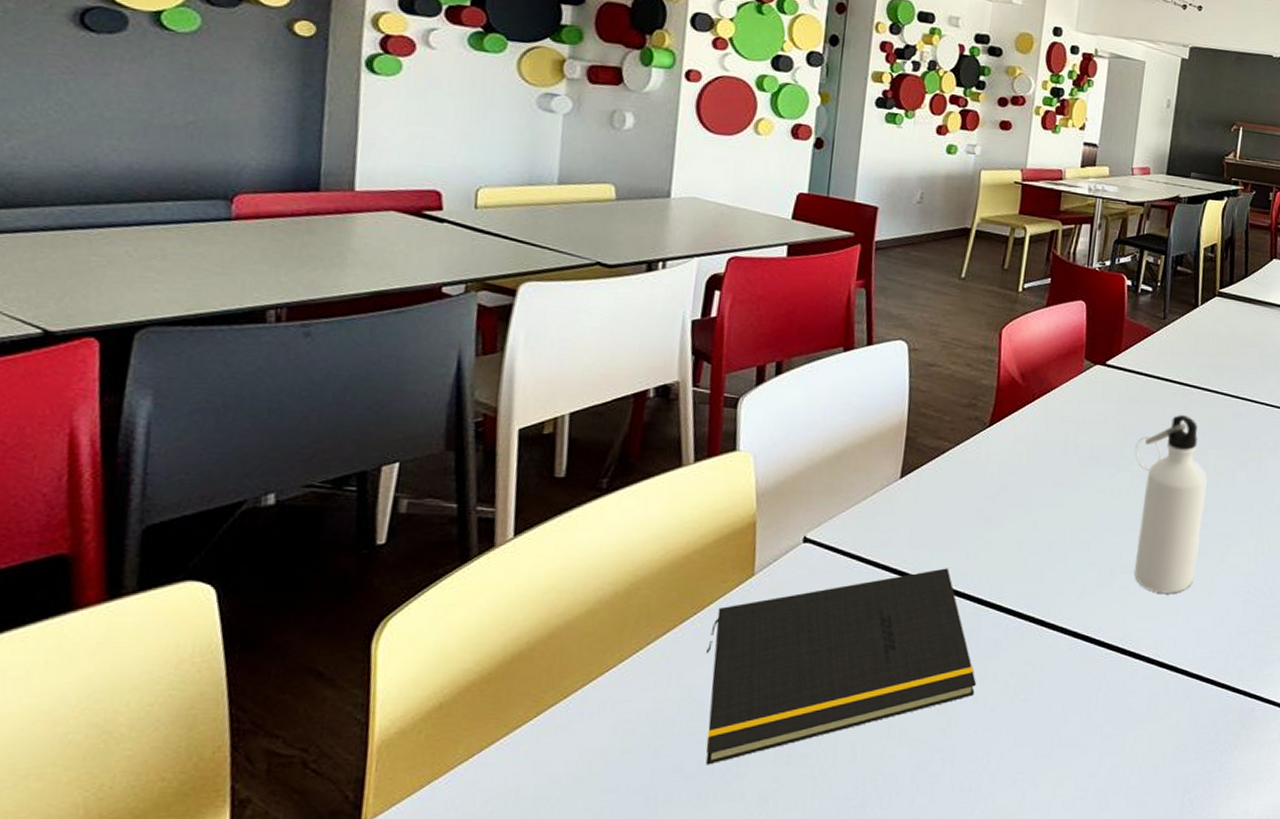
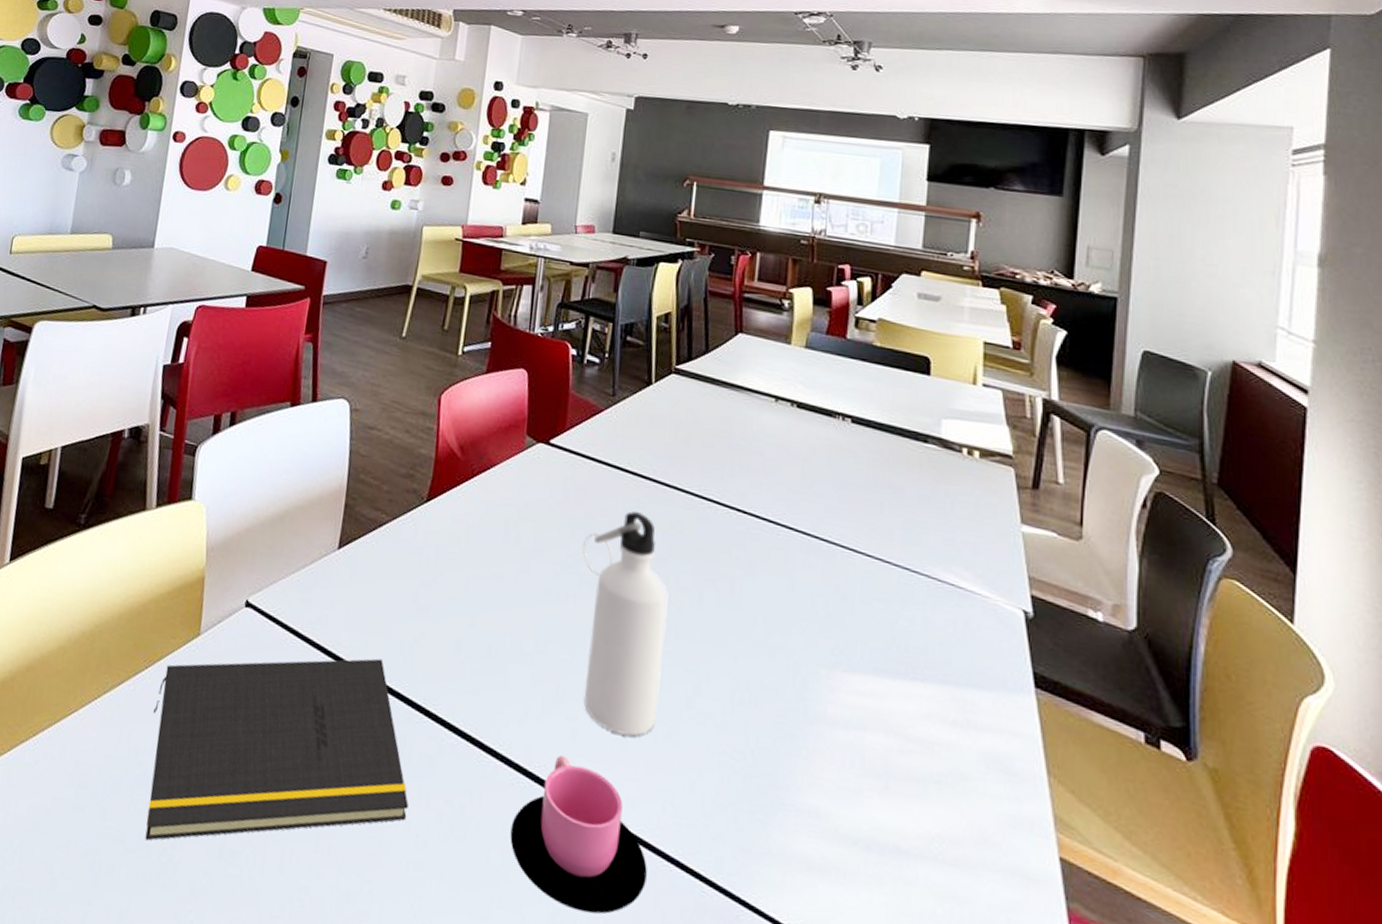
cup: none [1069,618,1184,733] -> present [510,755,647,914]

